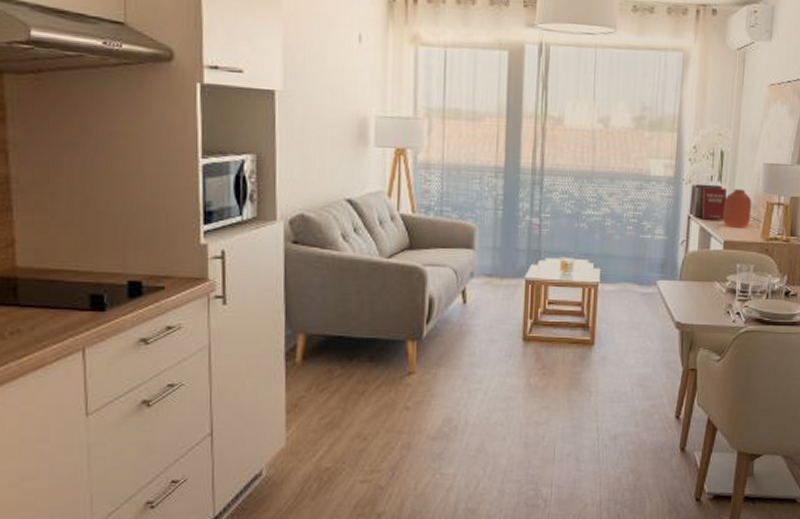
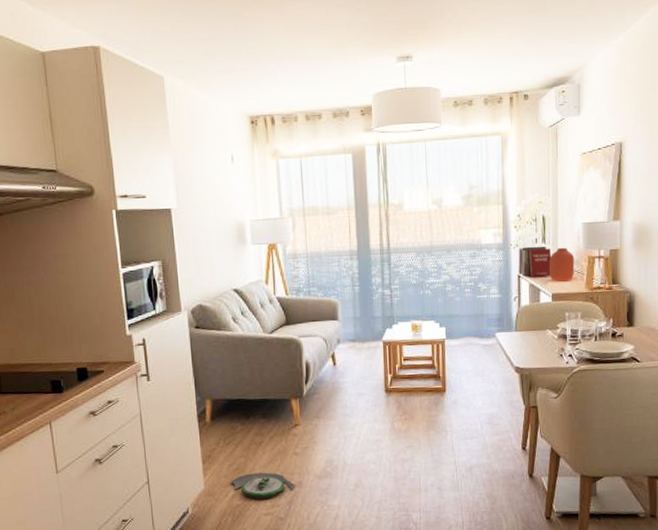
robot vacuum: none [319,429,402,463] -> present [230,472,295,500]

